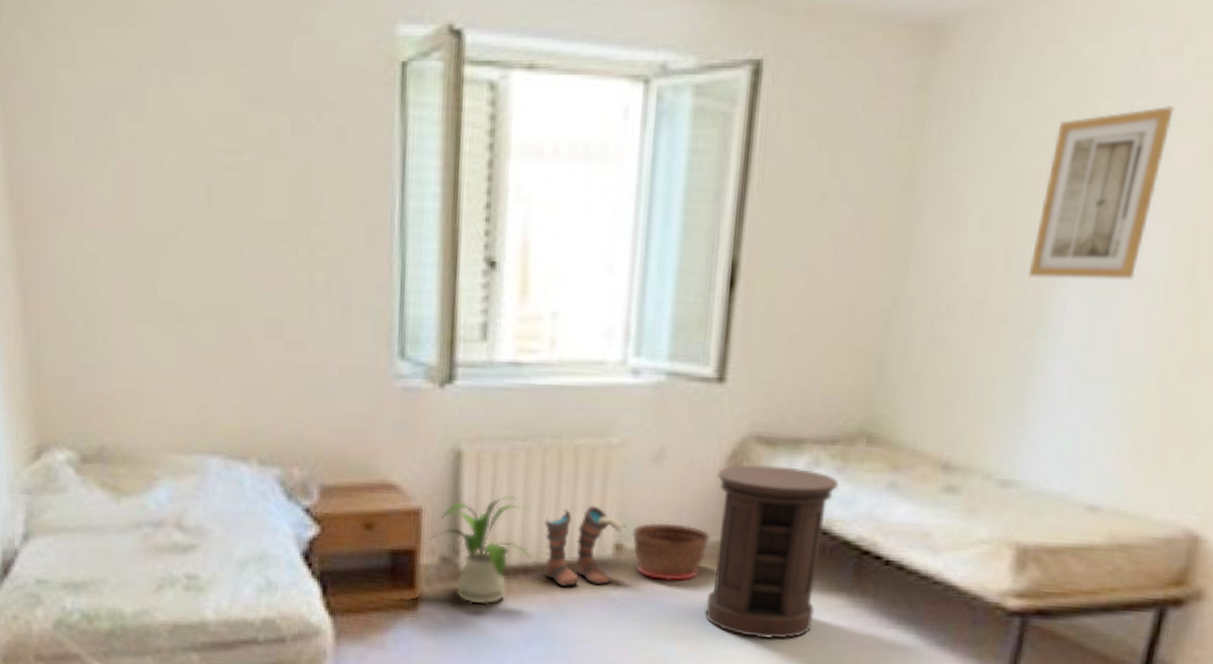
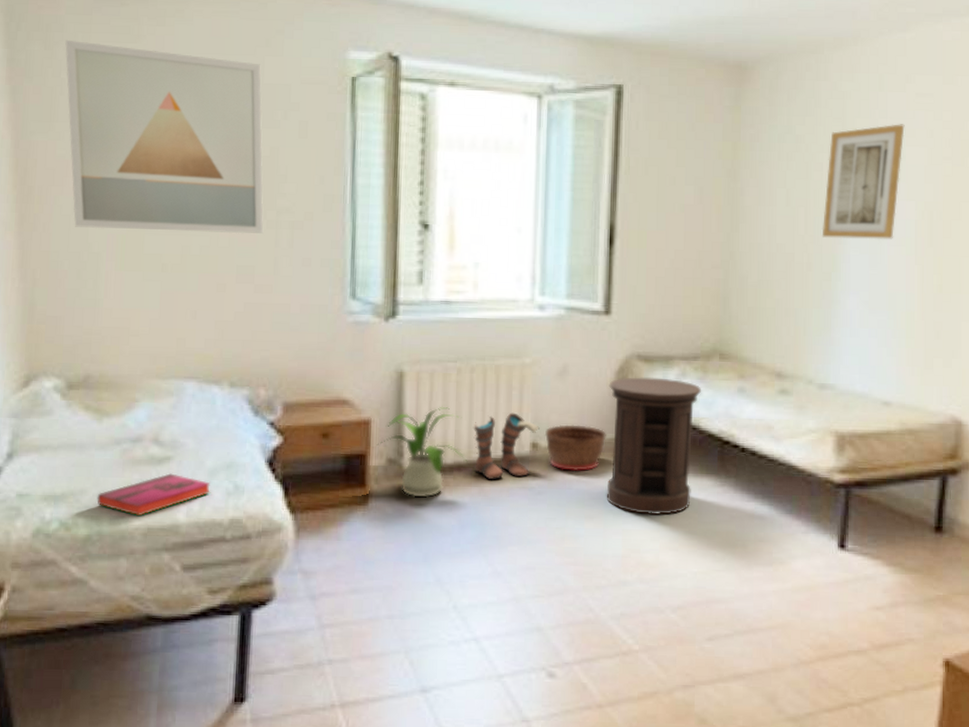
wall art: none [56,23,295,275] -> present [65,39,264,234]
hardback book: none [119,564,241,611] -> present [97,473,211,517]

